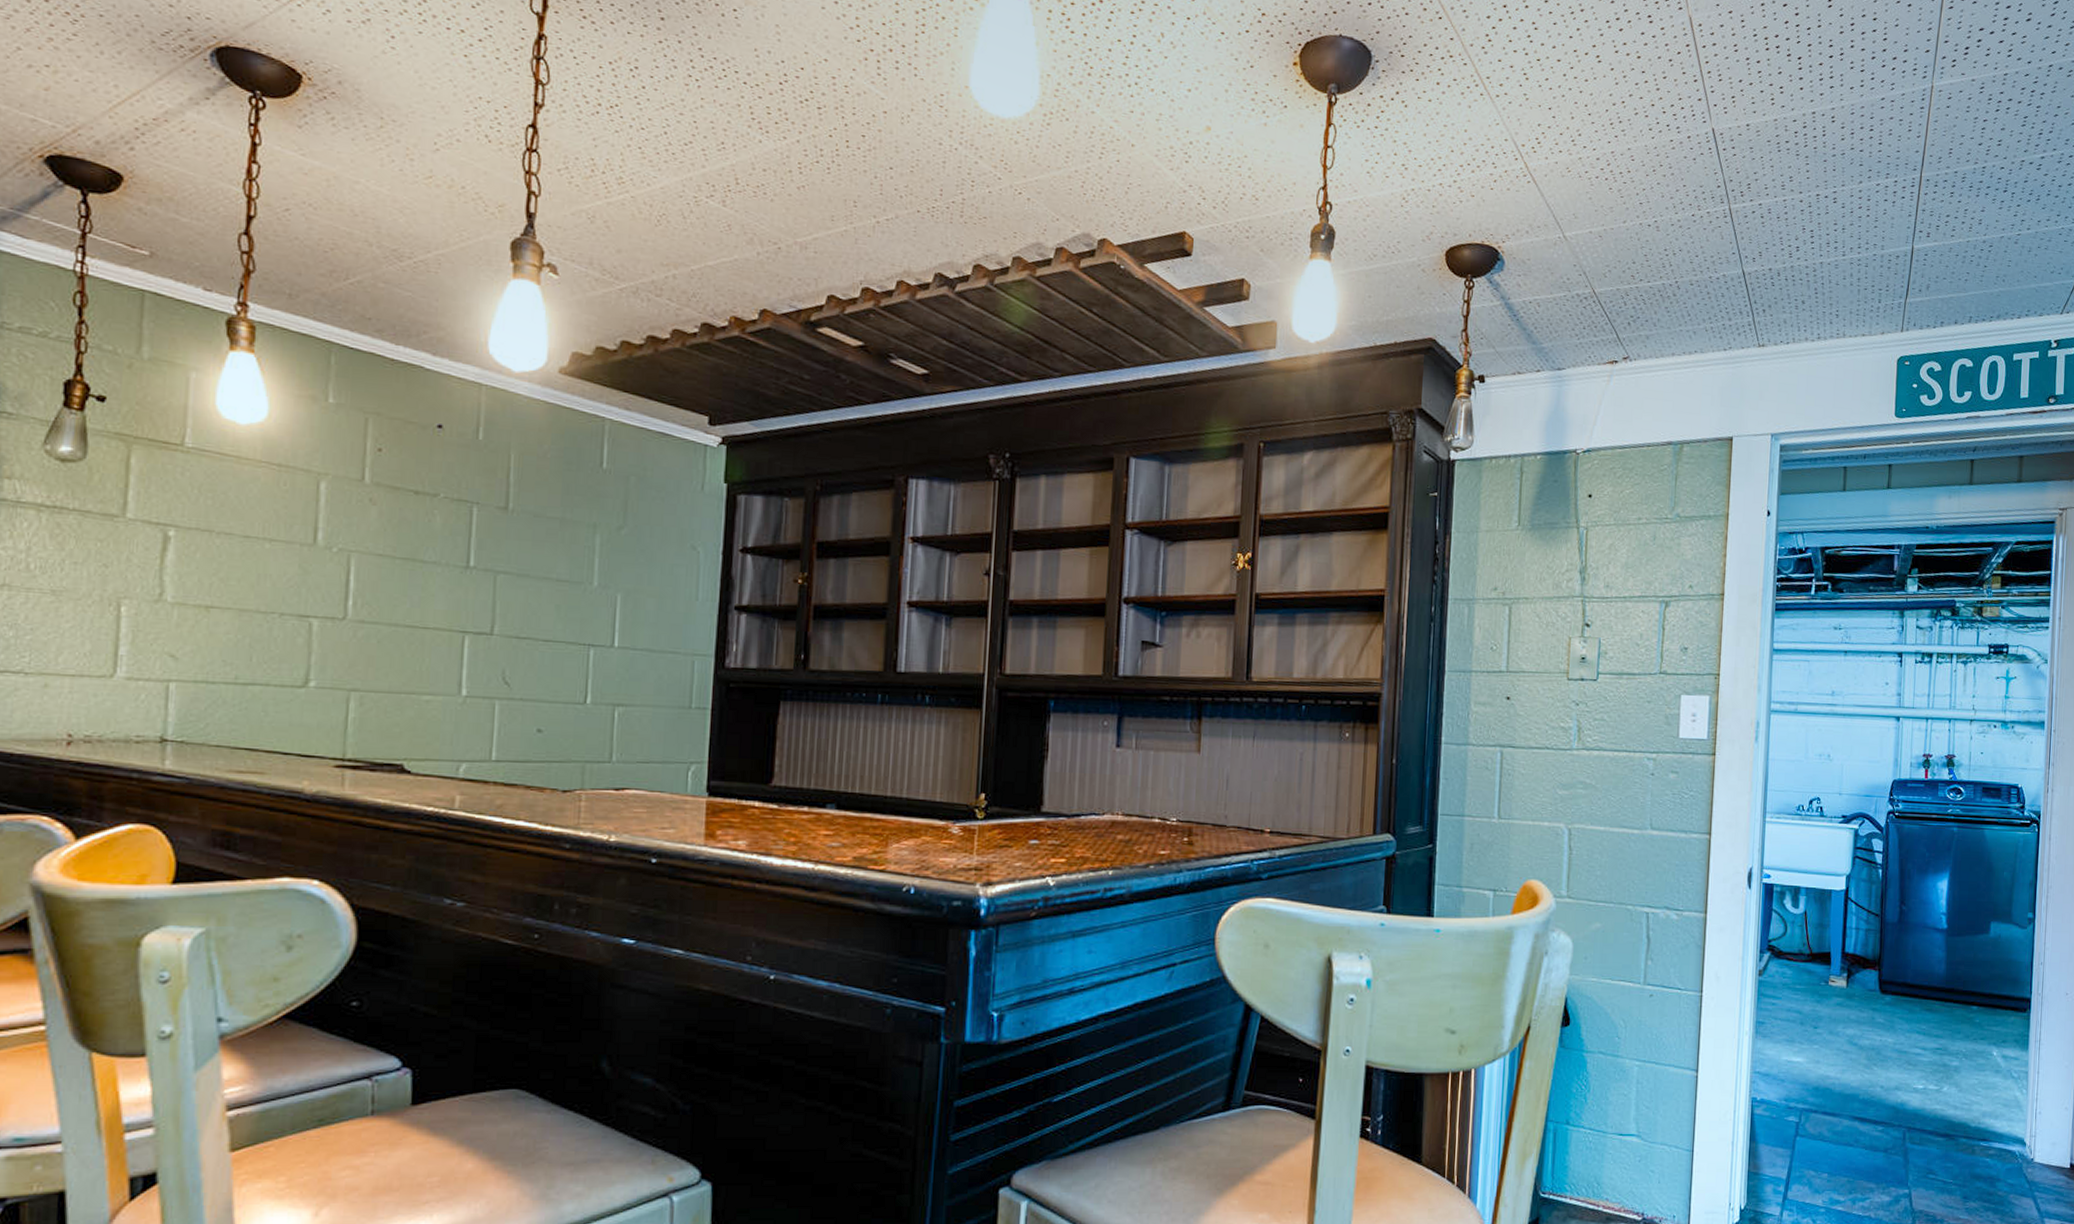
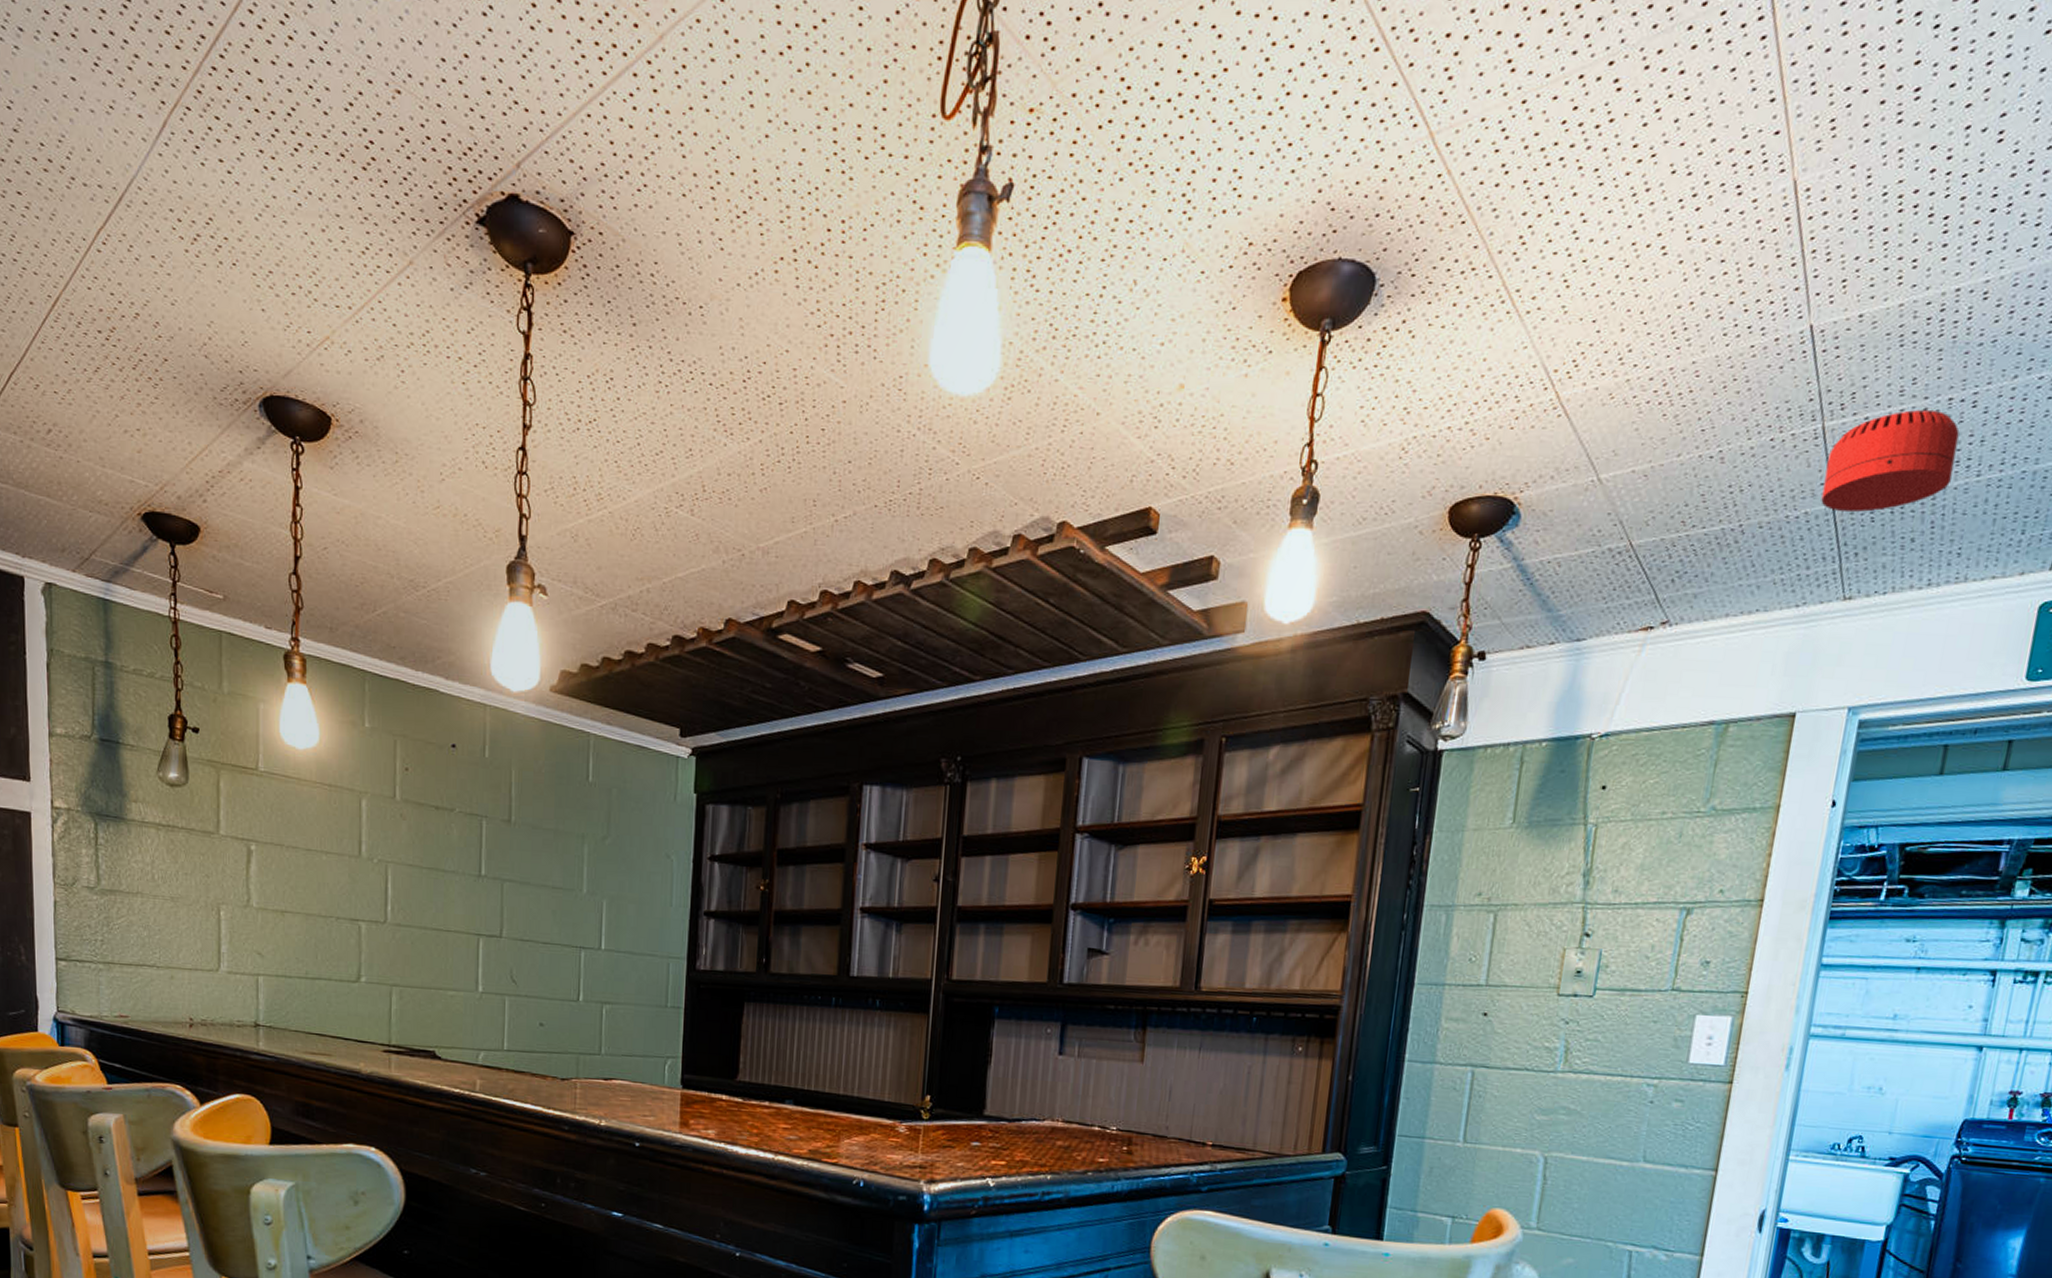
smoke detector: none [1734,201,1827,278] -> present [1821,409,1960,513]

